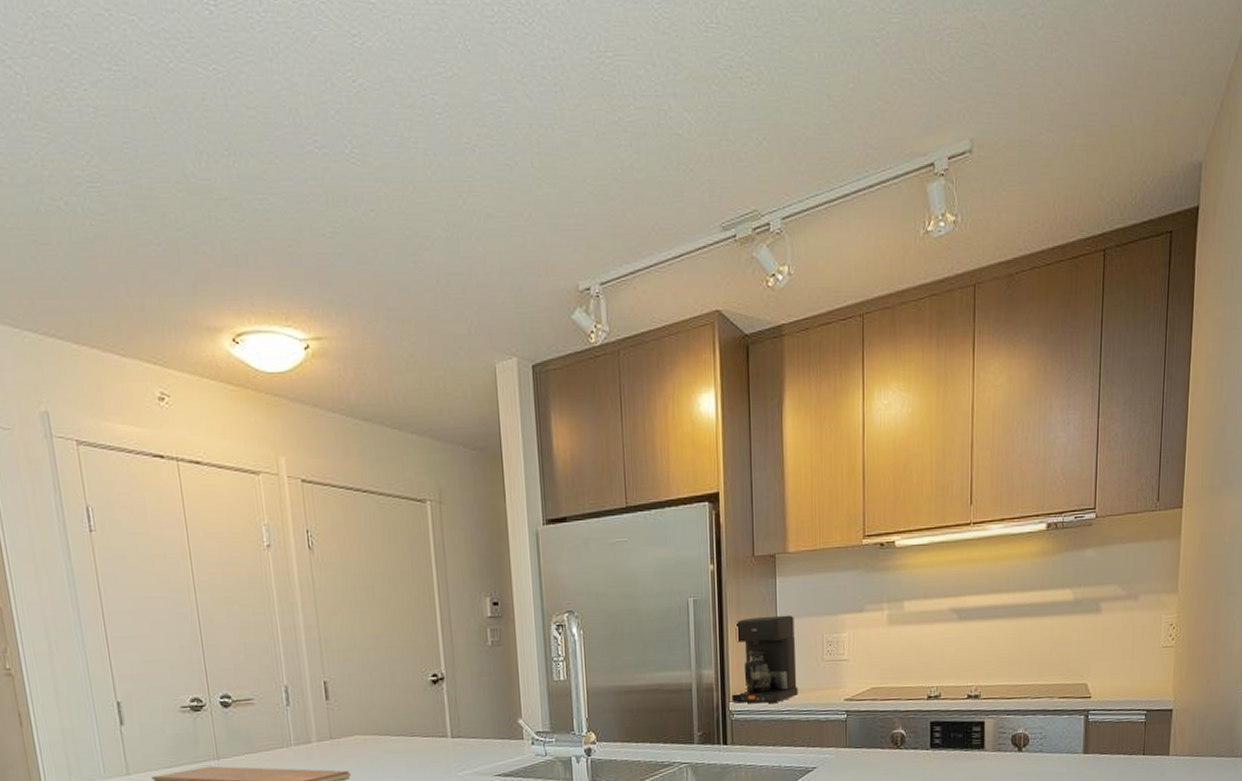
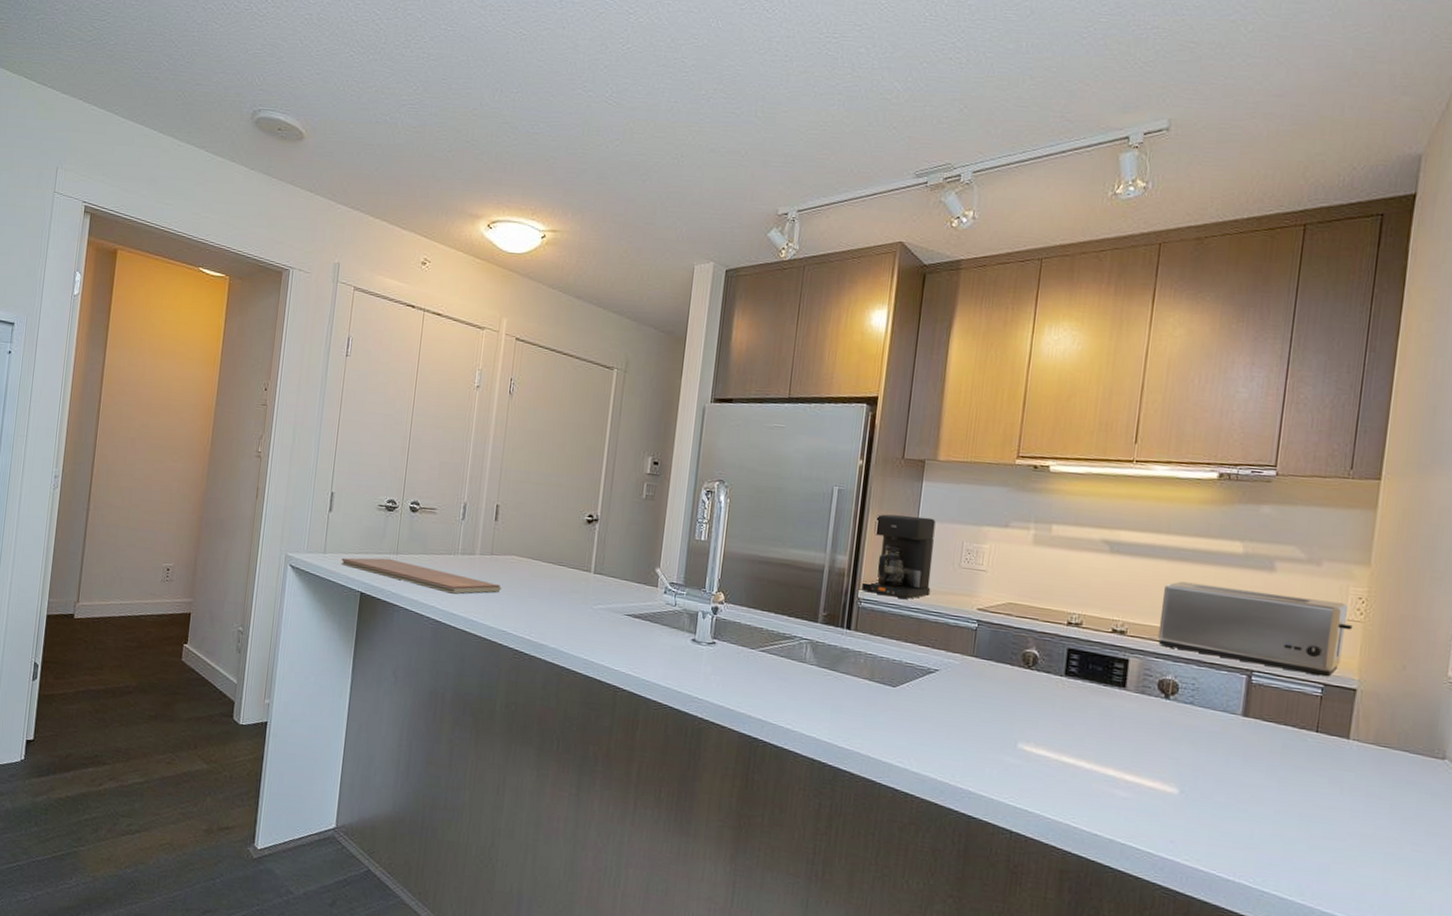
toaster: none [1007,631,1167,704] -> present [1157,581,1353,677]

